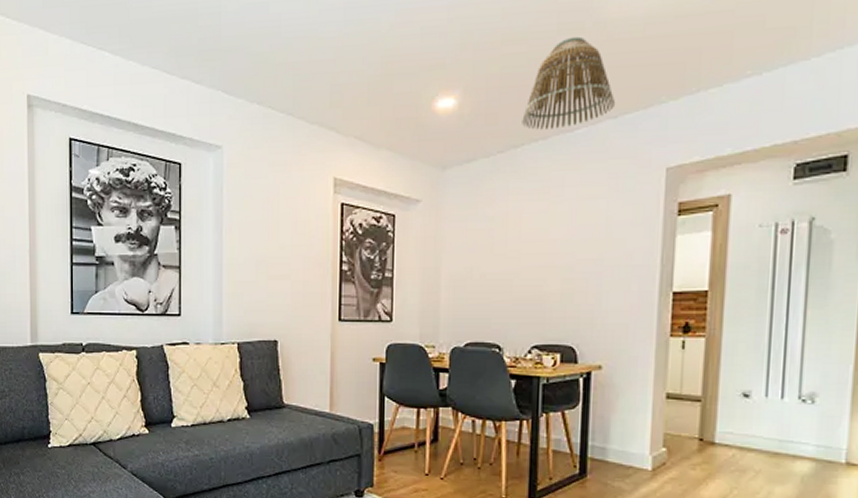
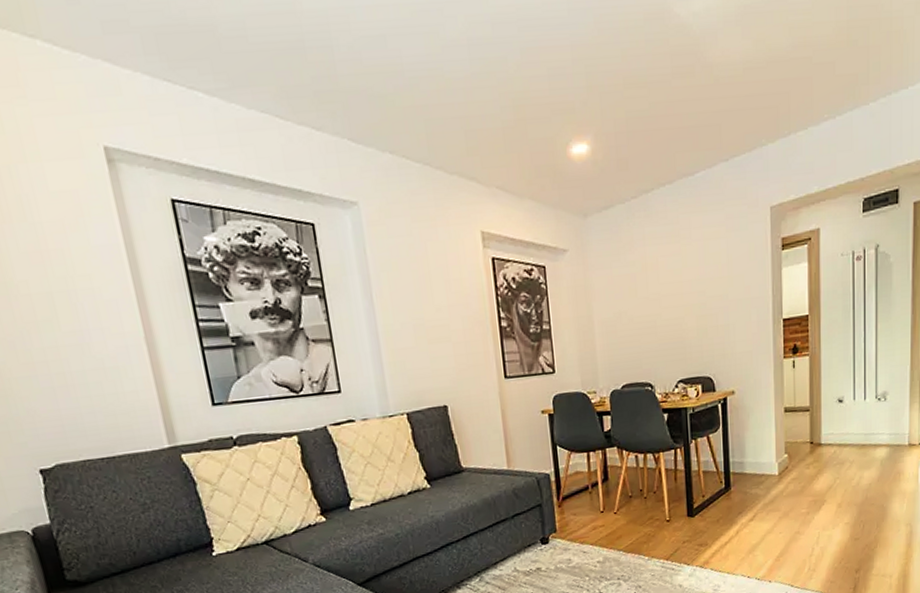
lamp shade: present [522,36,616,130] -> none [649,80,727,174]

